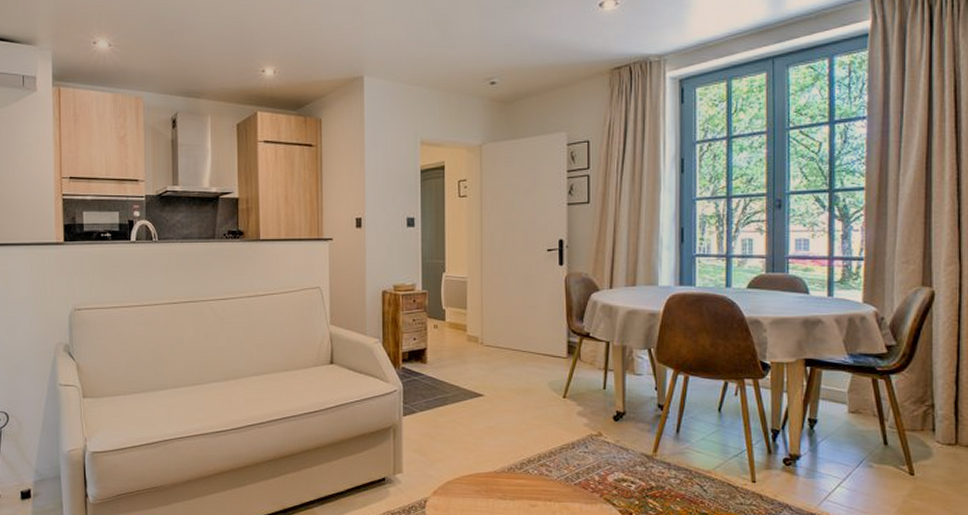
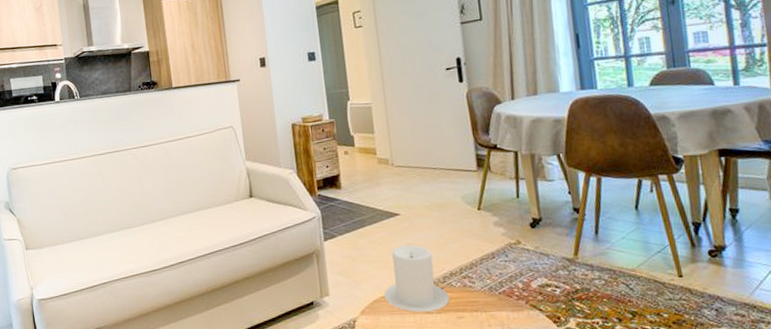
candle: none [458,428,524,497] -> present [384,245,449,312]

